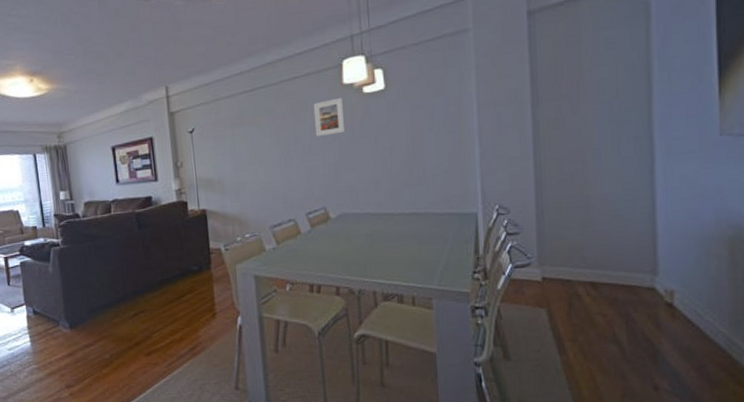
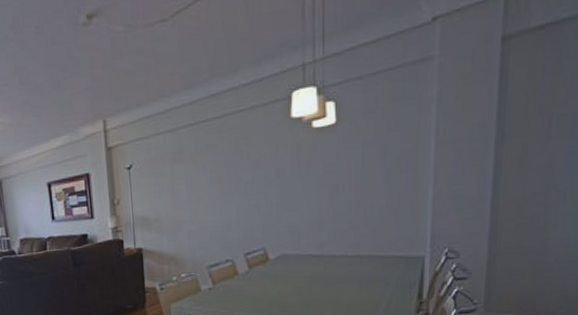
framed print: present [313,97,346,138] -> none [258,132,291,175]

